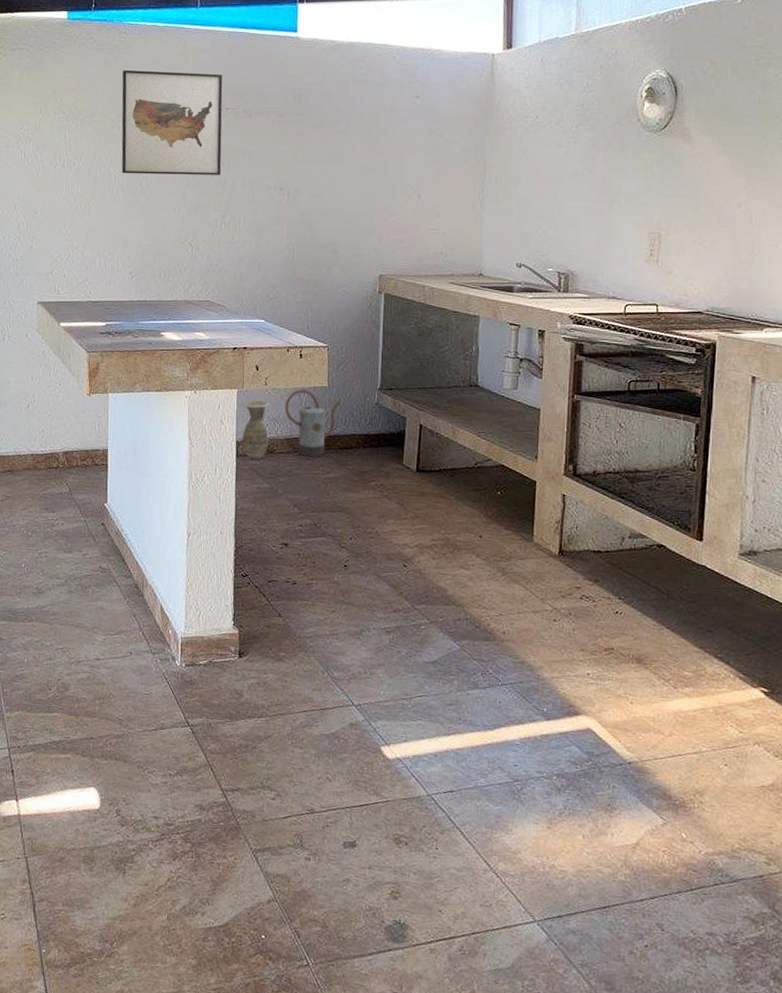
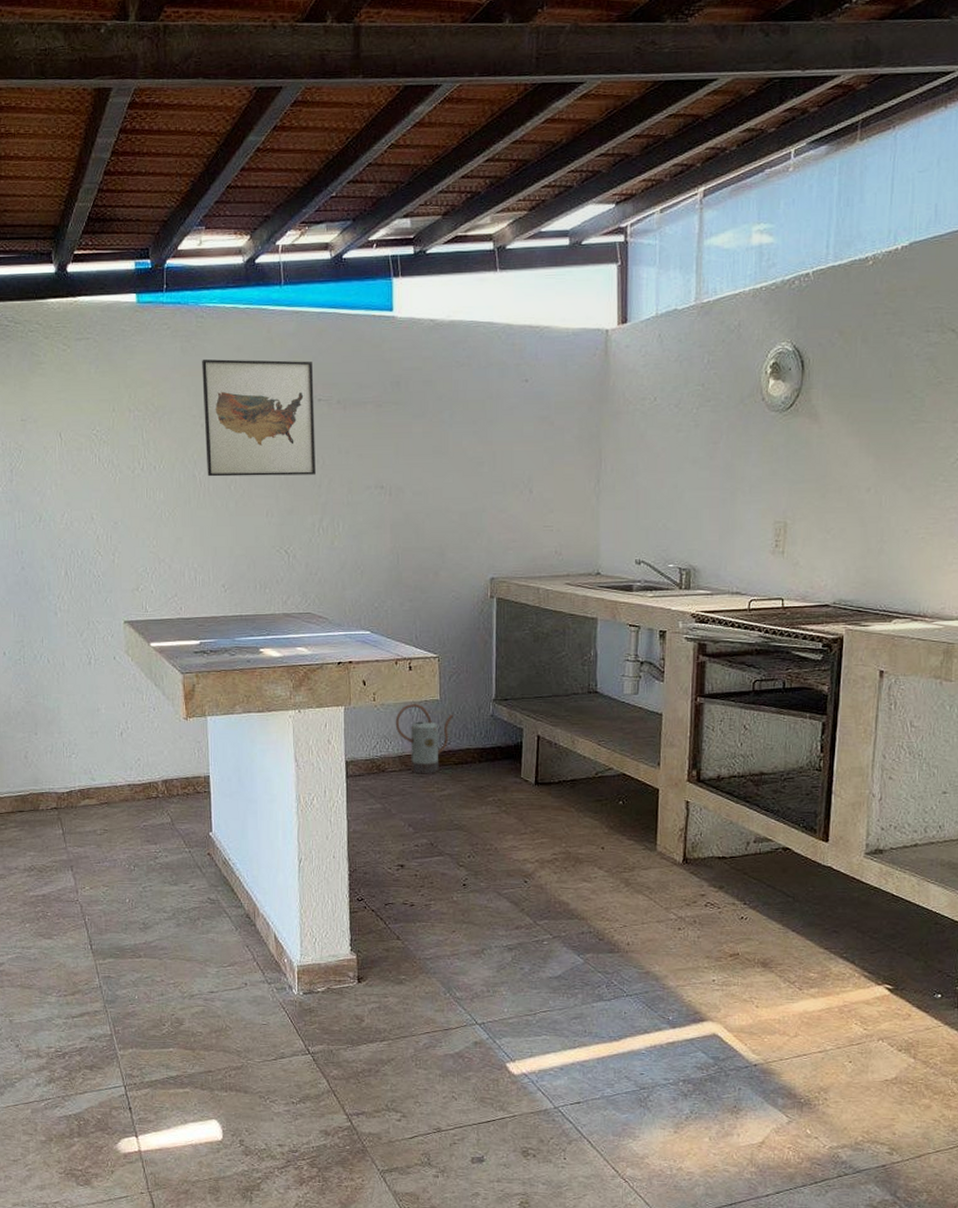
ceramic jug: present [241,400,271,459] -> none [349,718,380,779]

